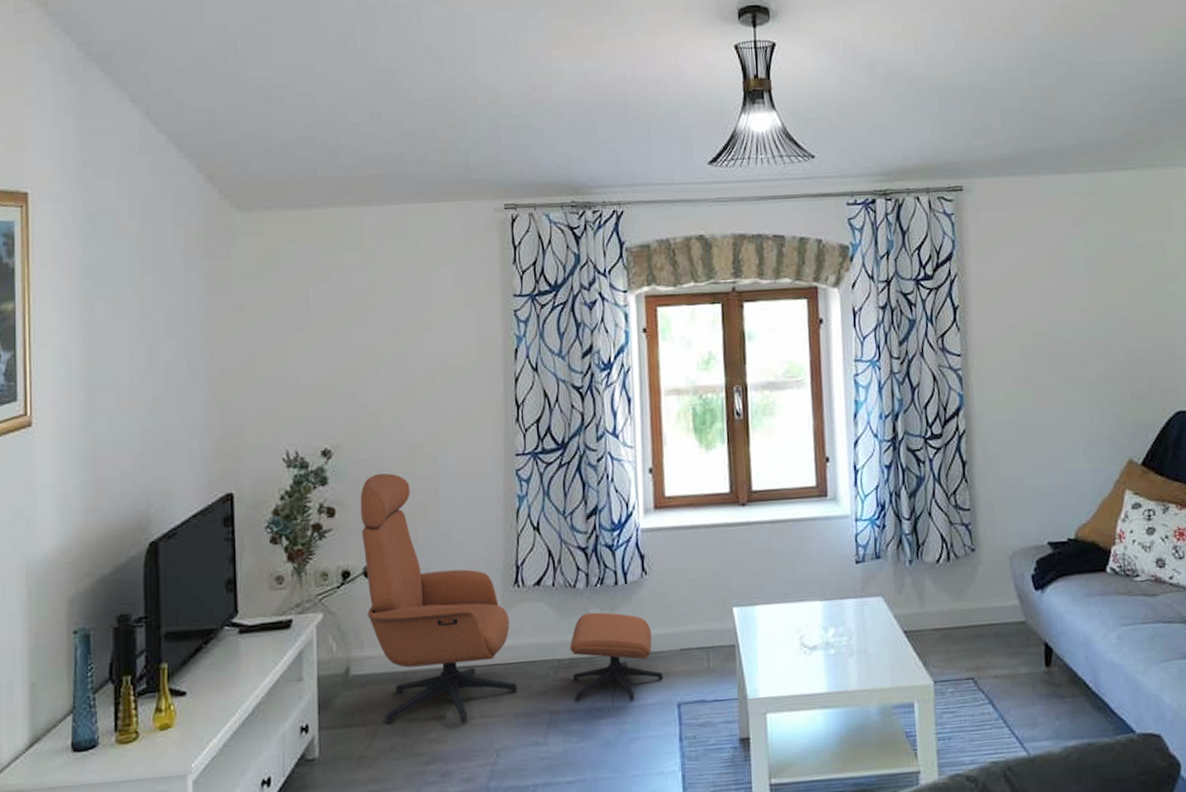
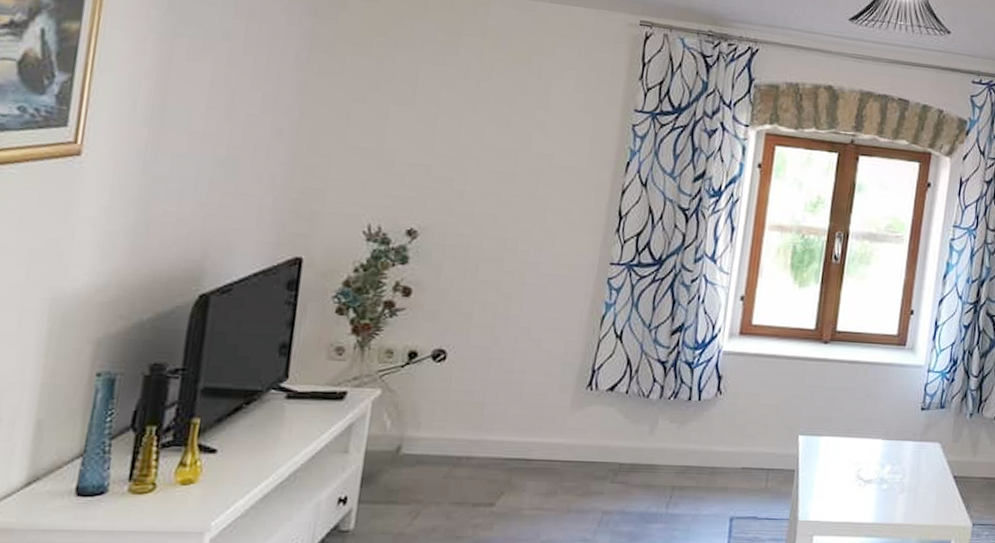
lounge chair: present [360,473,664,724] -> none [429,261,721,513]

